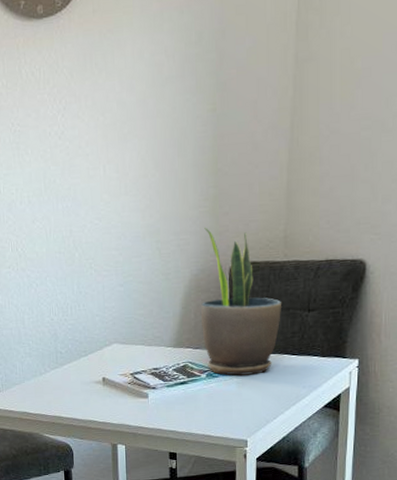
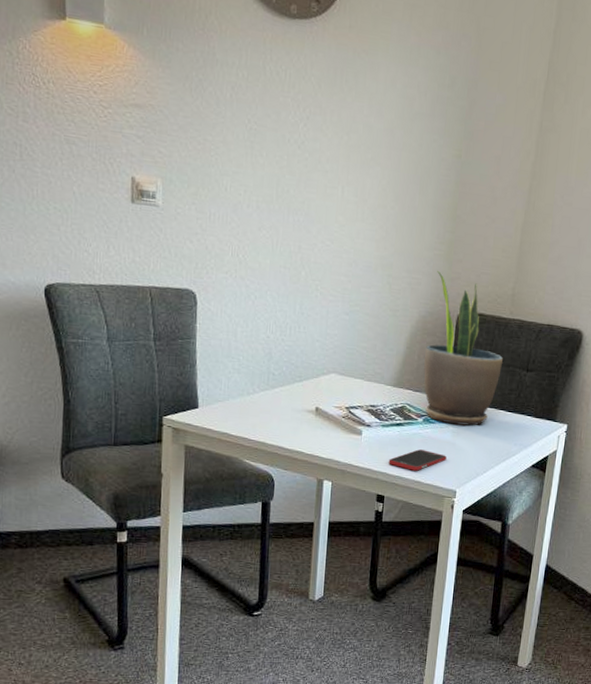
cell phone: none [177,404,234,426] -> present [388,449,447,471]

